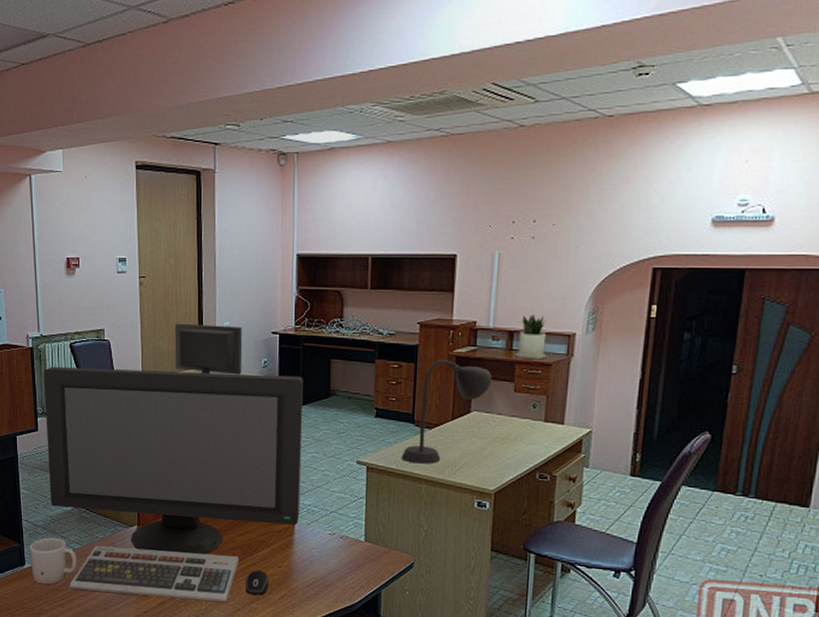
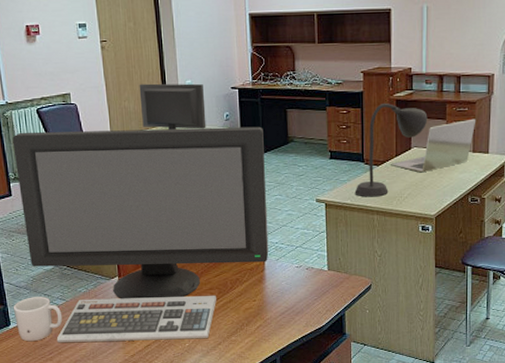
computer mouse: present [245,570,269,595] -> none [224,306,246,329]
laptop: none [445,383,551,441] -> present [391,118,476,173]
planter: present [515,313,547,360] -> none [445,58,472,99]

